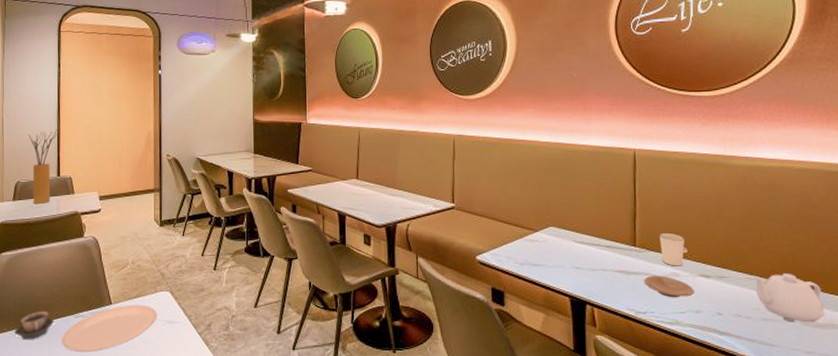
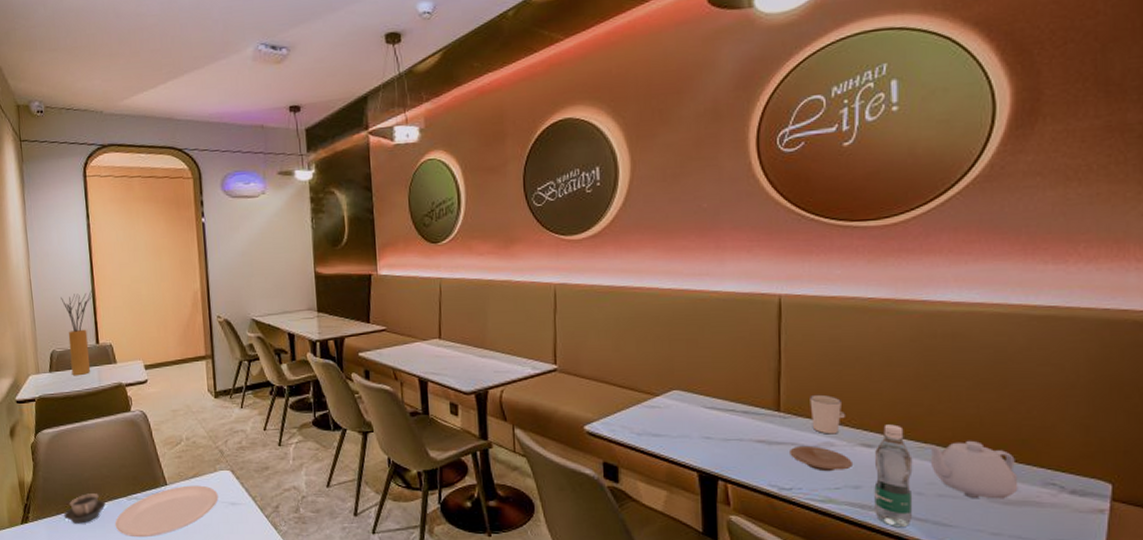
bottle: none [711,259,743,347] -> present [874,424,913,528]

